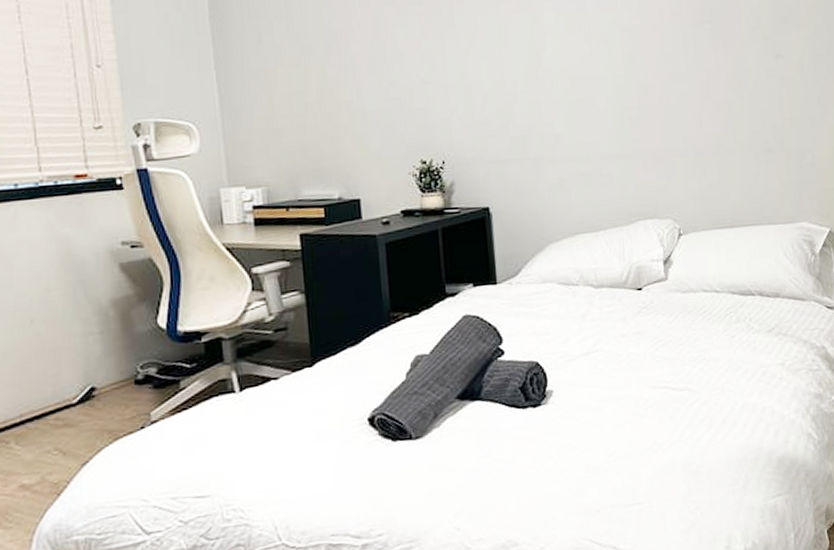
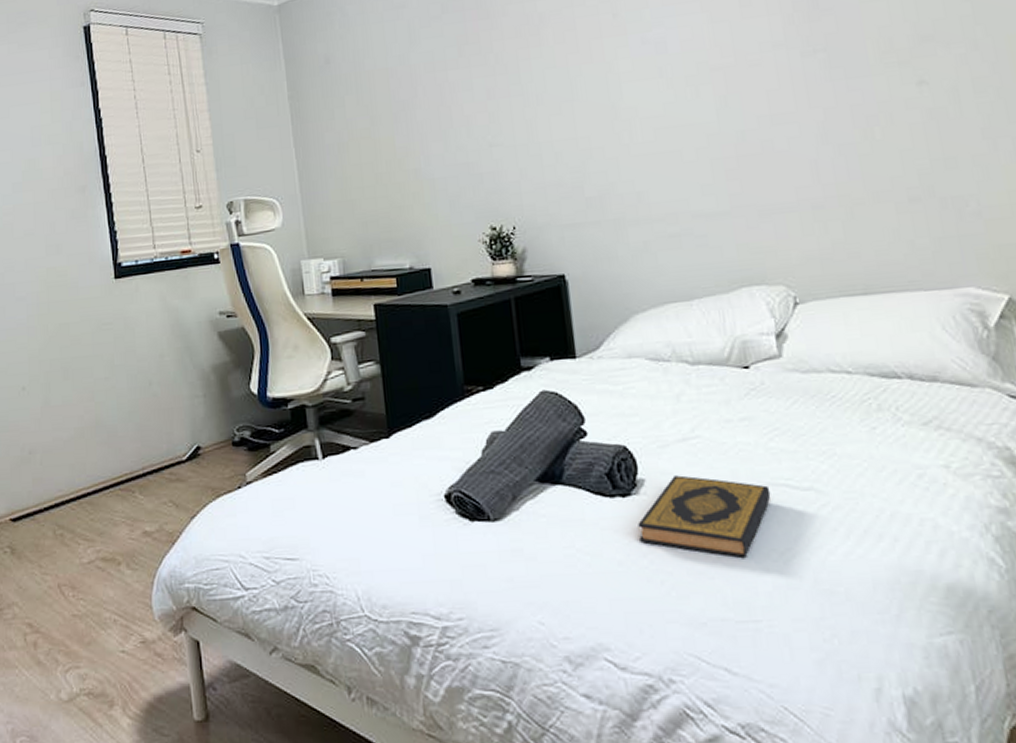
hardback book: none [546,385,655,451] -> present [638,475,771,557]

